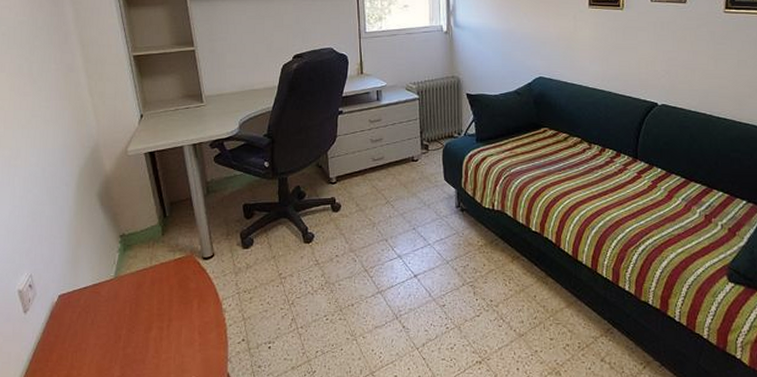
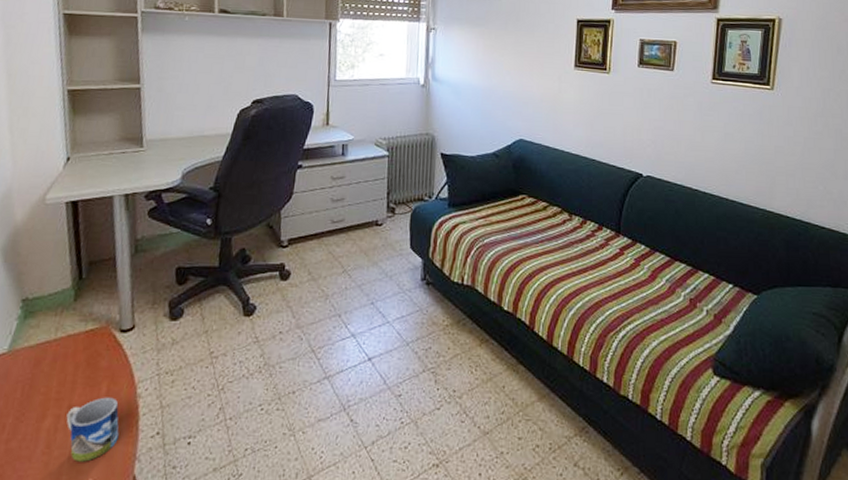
mug: none [168,312,212,363] -> present [66,397,119,462]

